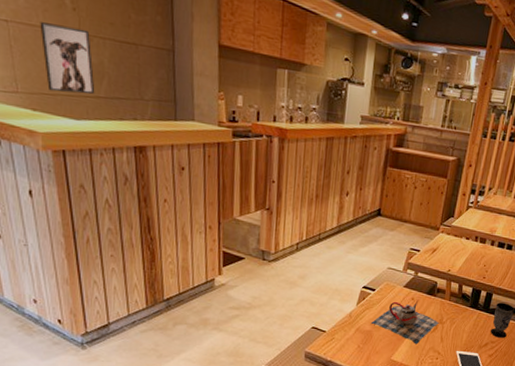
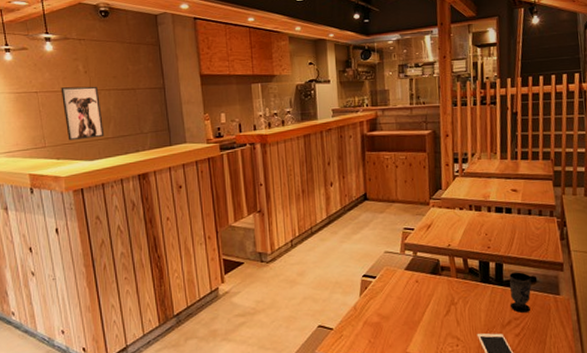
teapot: present [370,299,439,345] -> none [377,281,451,332]

